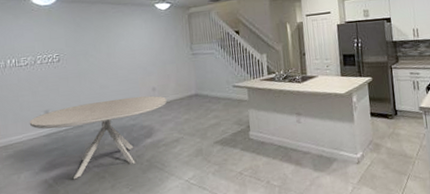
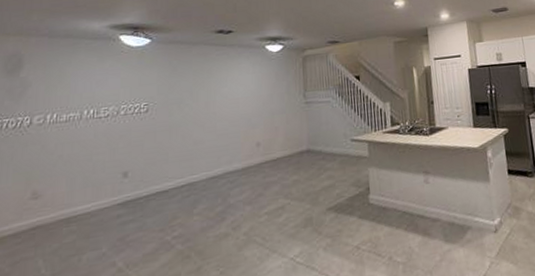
dining table: present [29,95,167,180] -> none [101,152,274,261]

